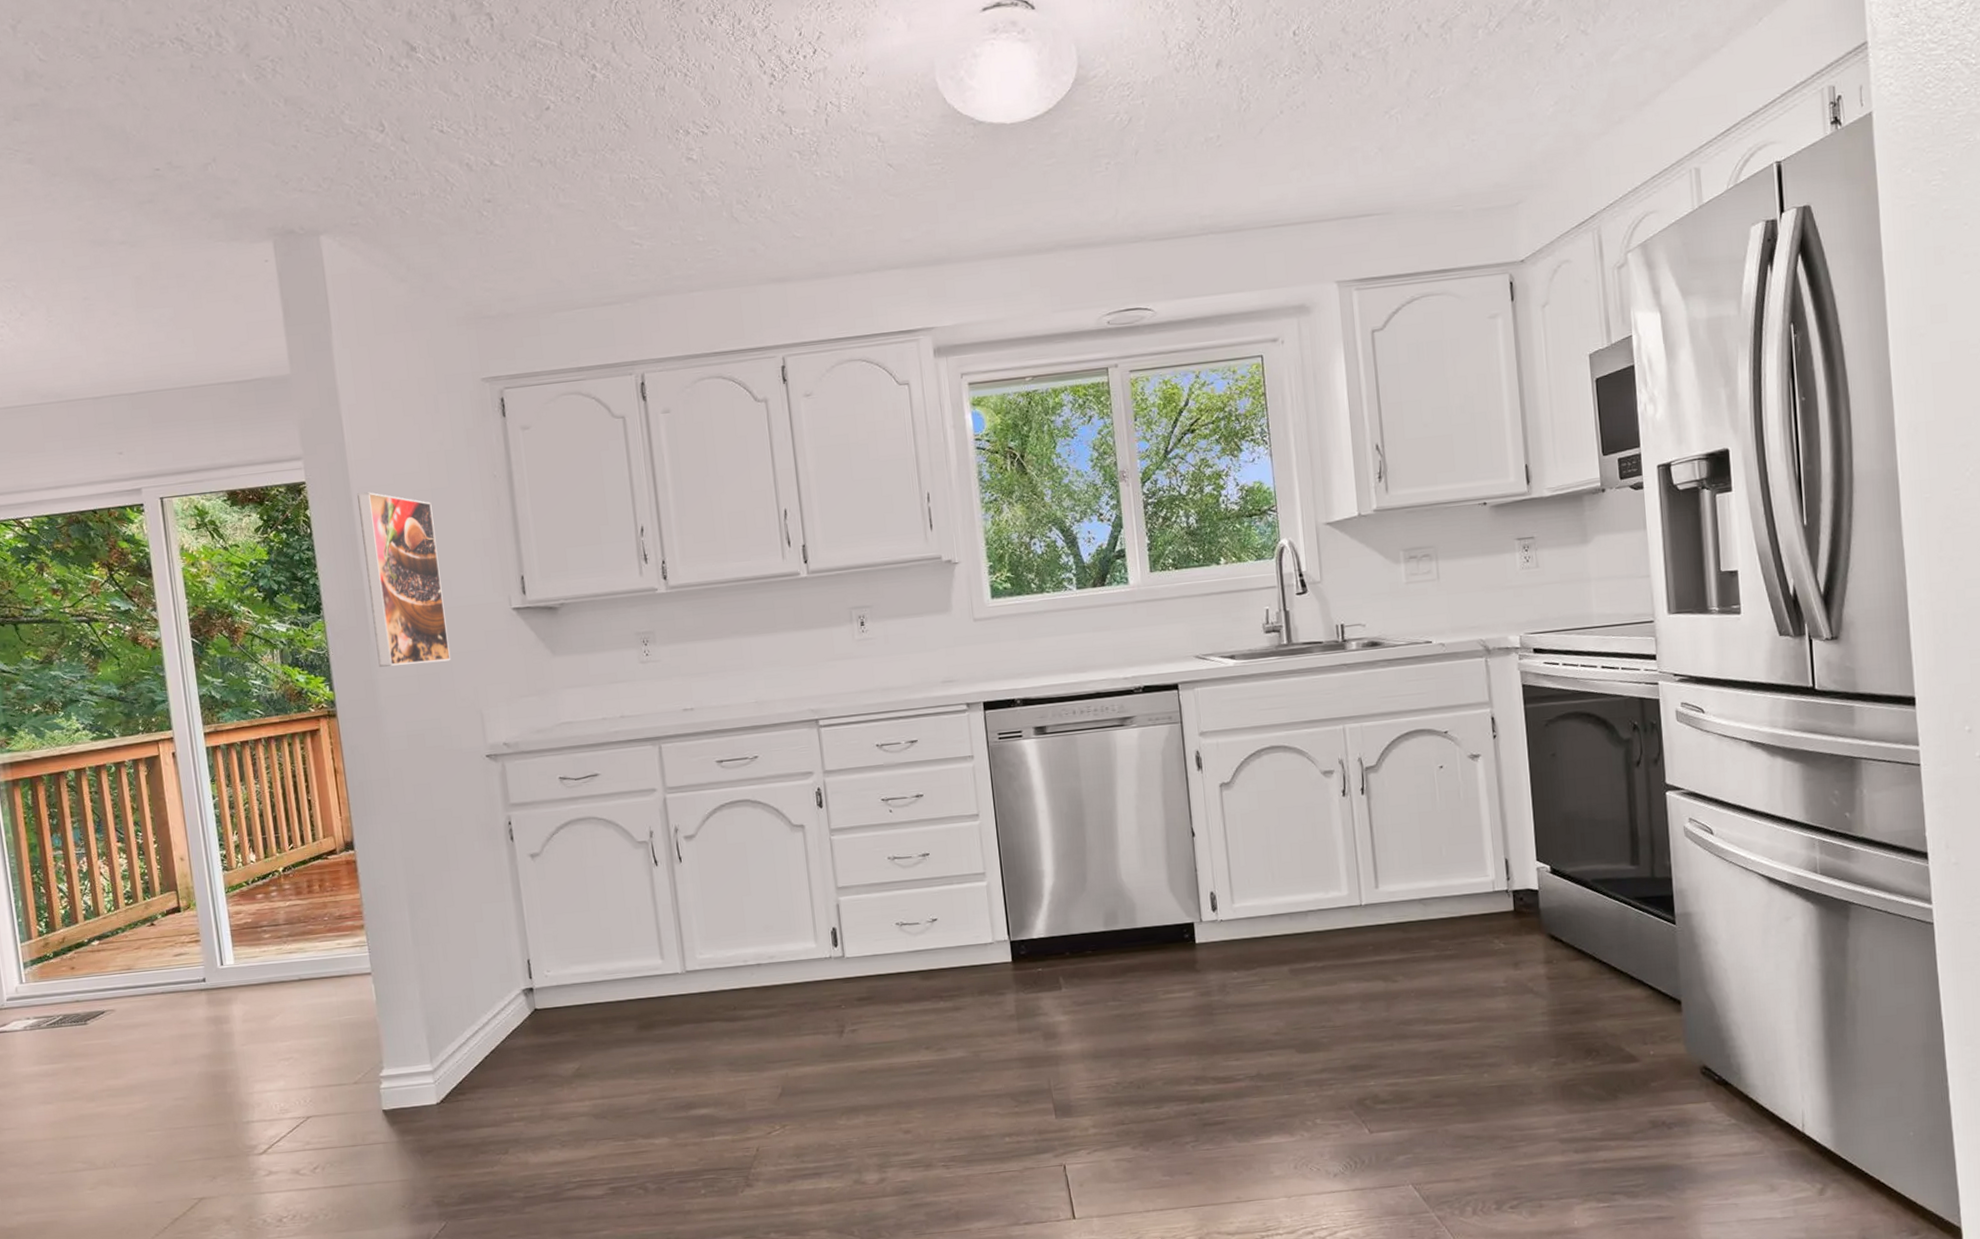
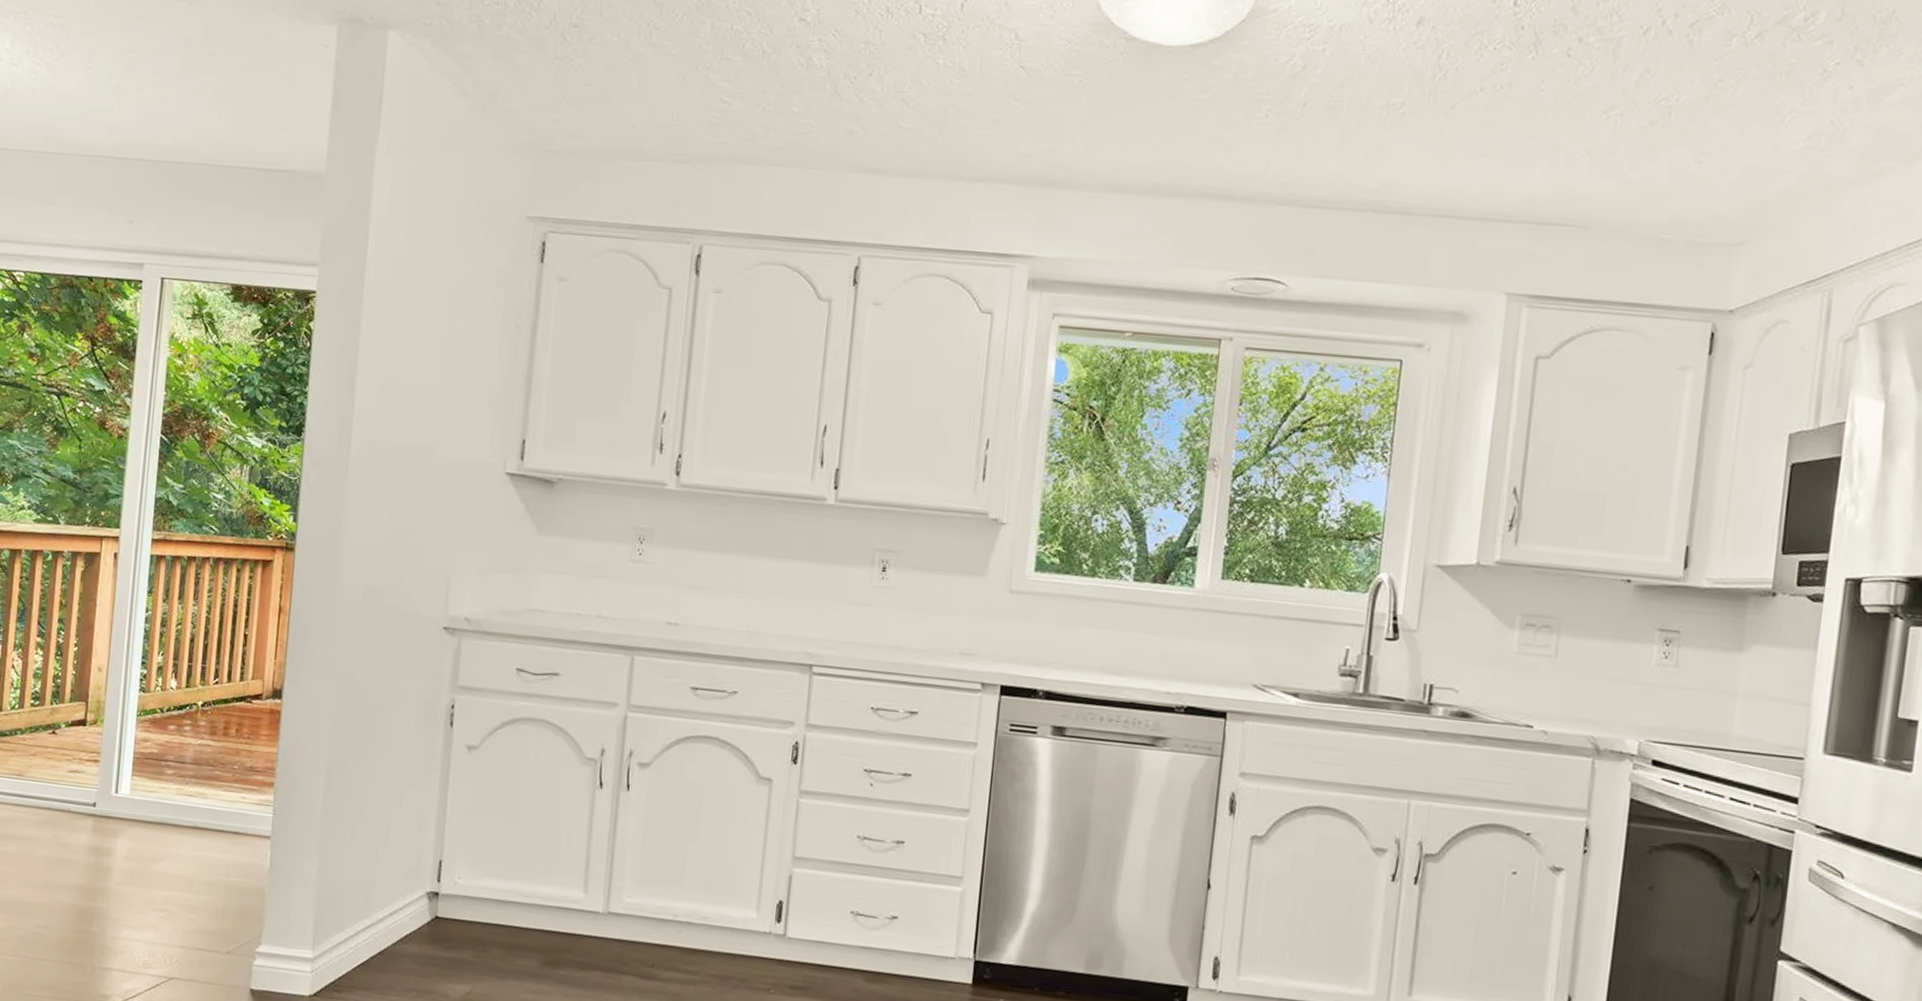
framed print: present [357,492,451,667] -> none [350,314,444,516]

